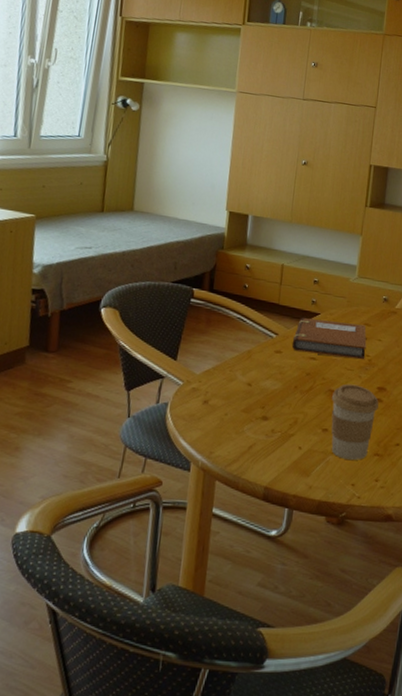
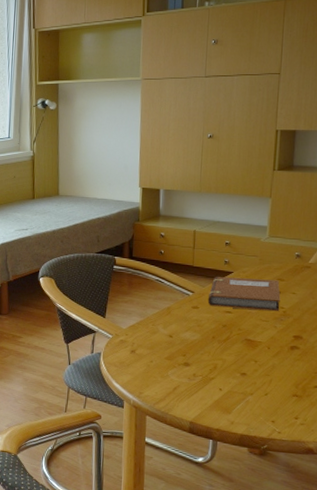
coffee cup: present [331,384,379,460] -> none [248,333,295,400]

